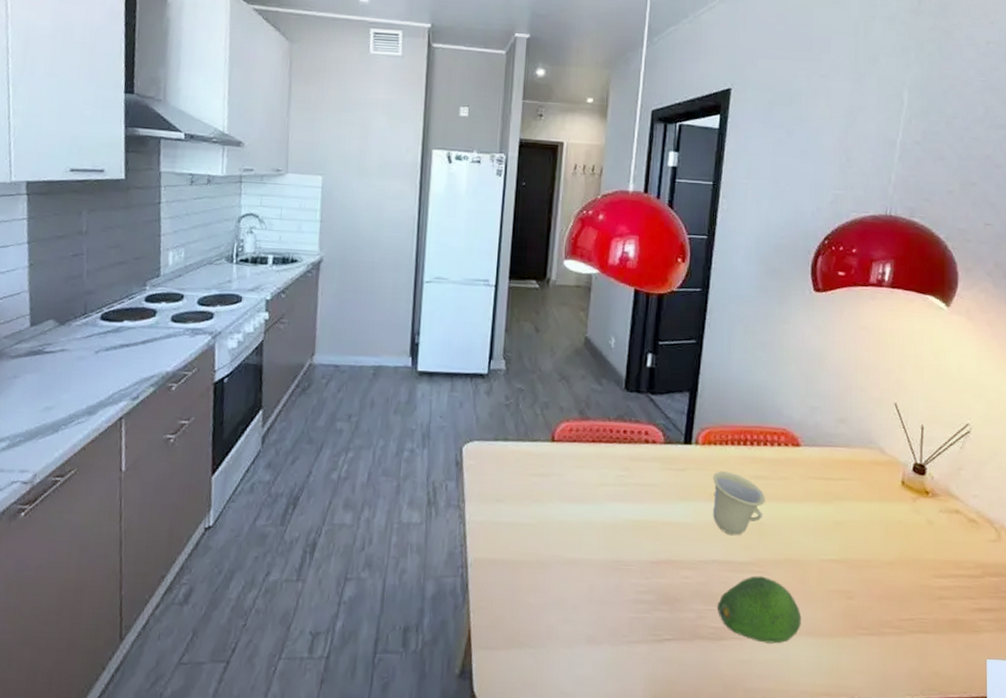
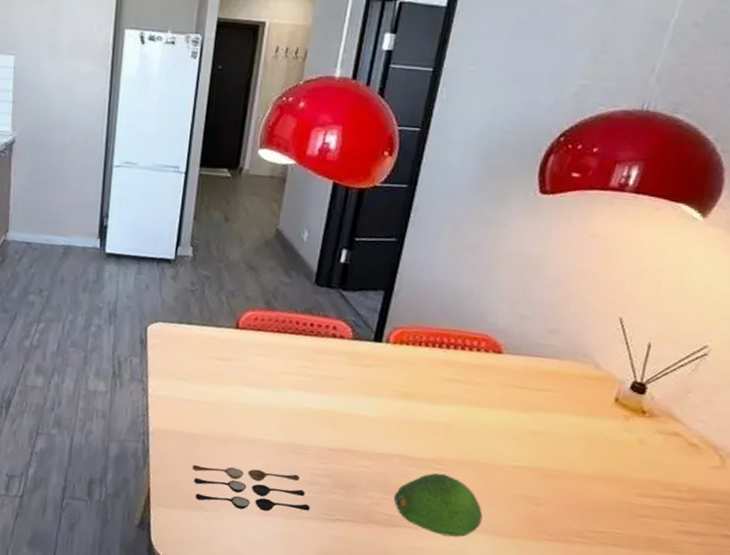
spoon: none [514,593,637,641] -> present [192,465,310,512]
cup: present [713,471,765,536] -> none [398,370,457,434]

